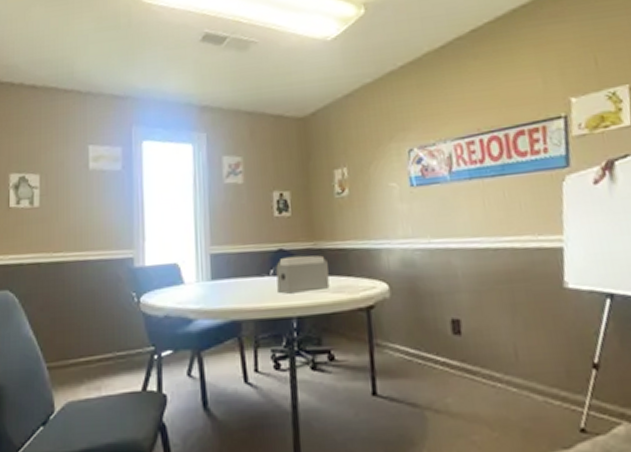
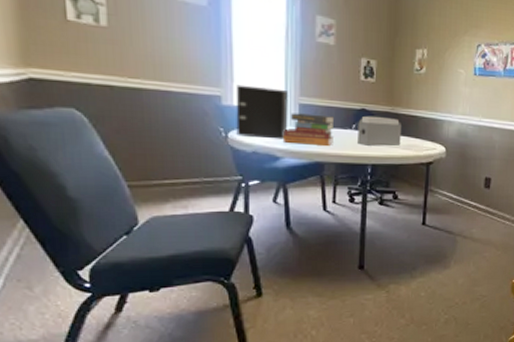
binder: none [147,240,200,300] -> present [235,84,288,140]
books: none [194,263,250,302] -> present [282,113,335,146]

